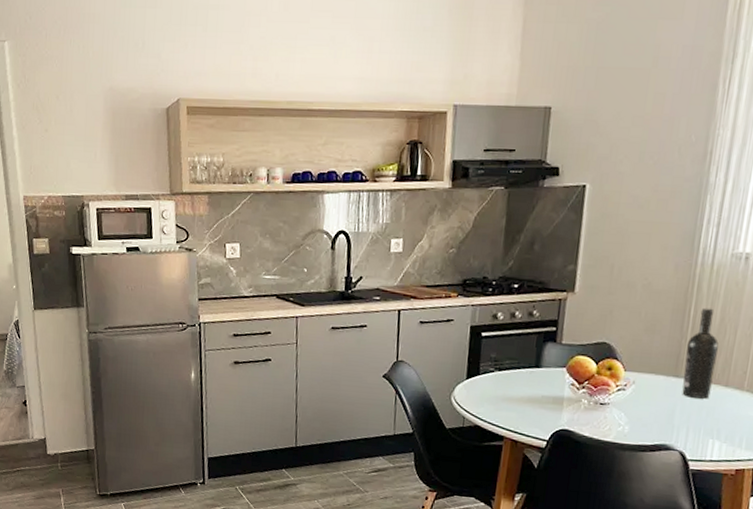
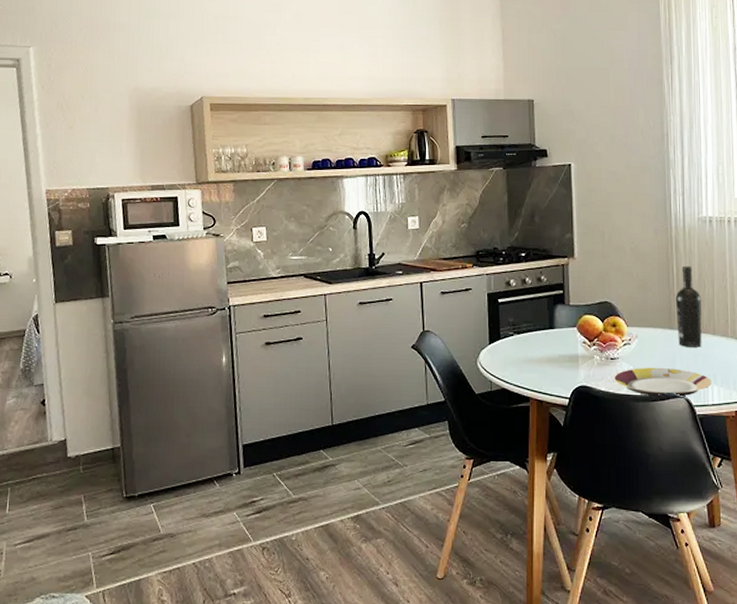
plate: none [599,415,714,450] -> present [613,367,712,397]

